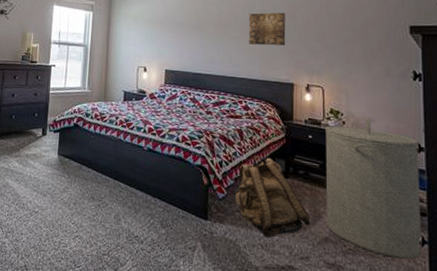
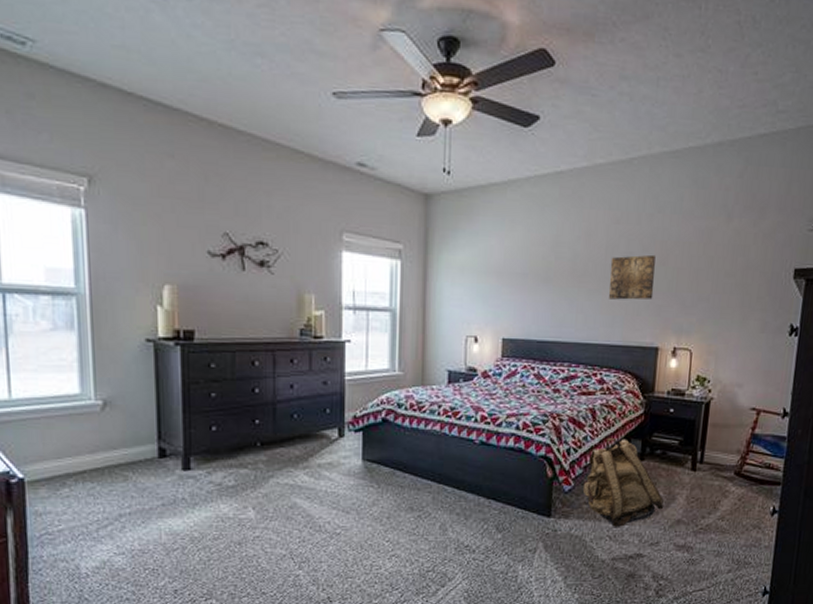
laundry hamper: present [325,117,422,260] -> none [680,383,785,531]

